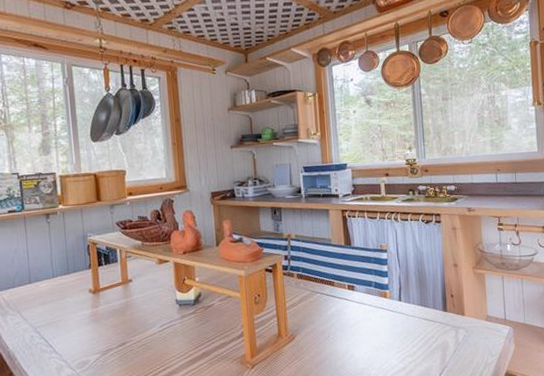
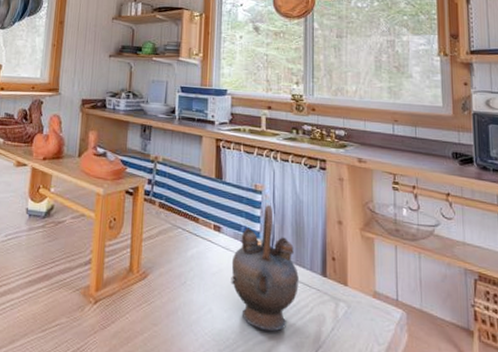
teapot: none [366,261,425,363] -> present [231,205,299,332]

